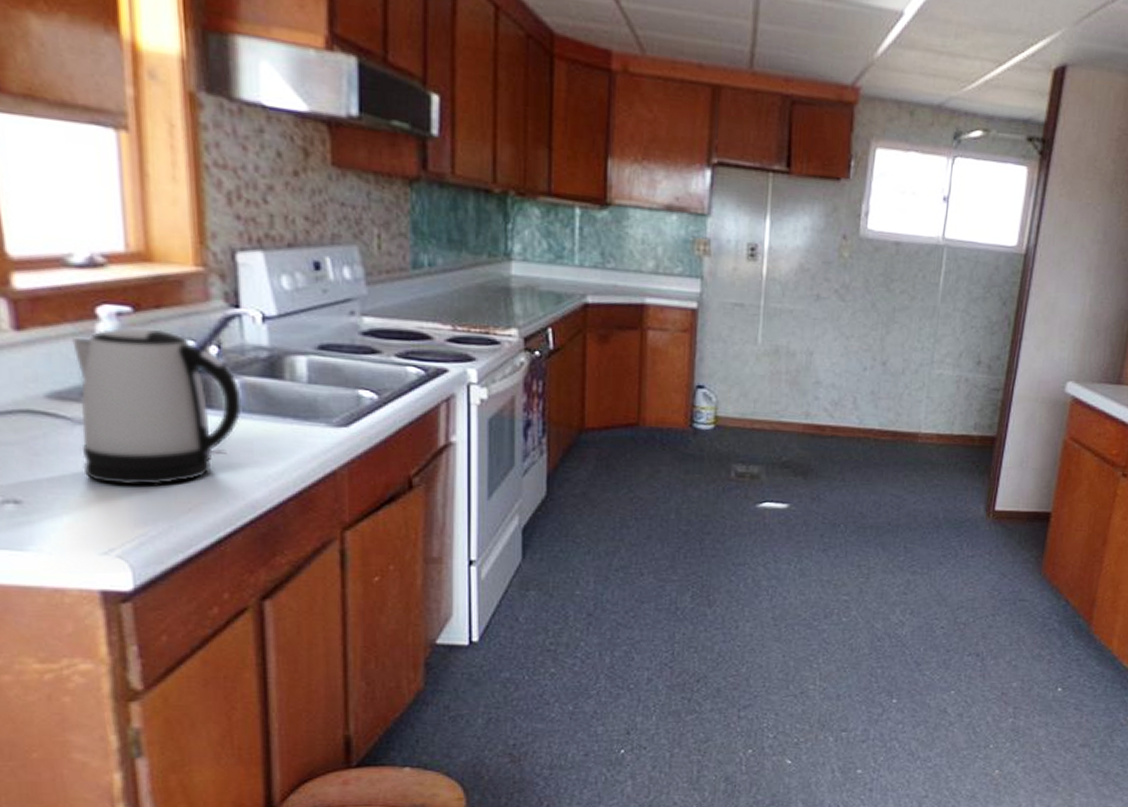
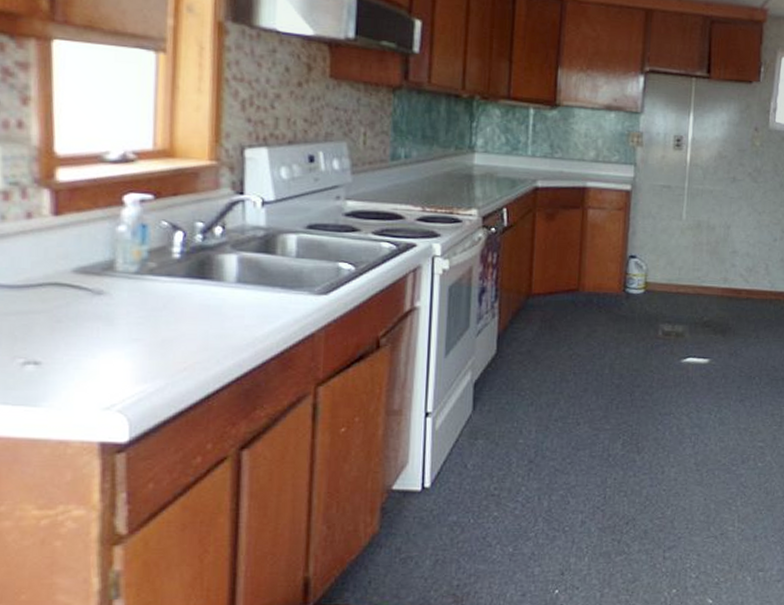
kettle: present [72,327,242,486] -> none [97,212,239,348]

